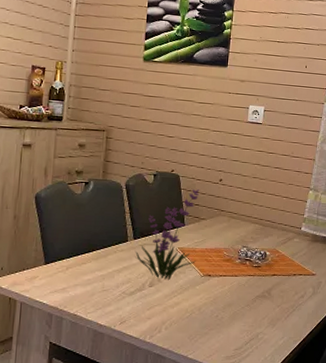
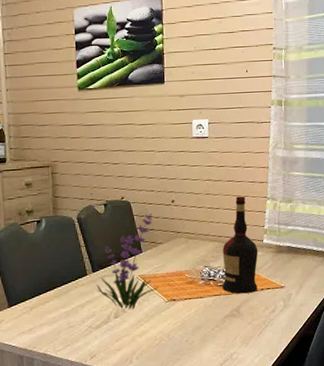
liquor: none [257,183,296,277] -> present [222,196,258,294]

